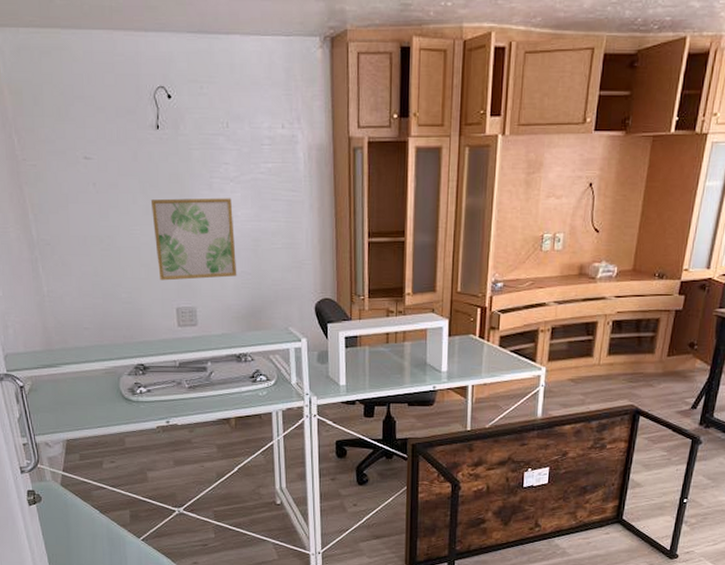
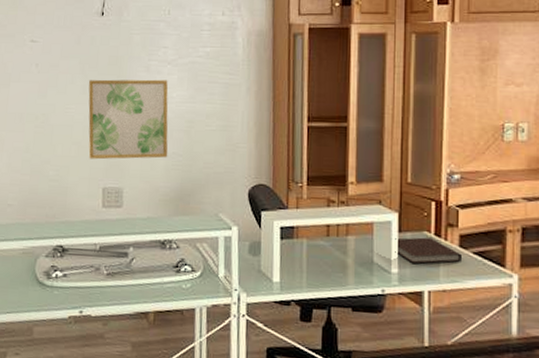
notebook: none [445,340,502,364] -> present [395,237,463,264]

